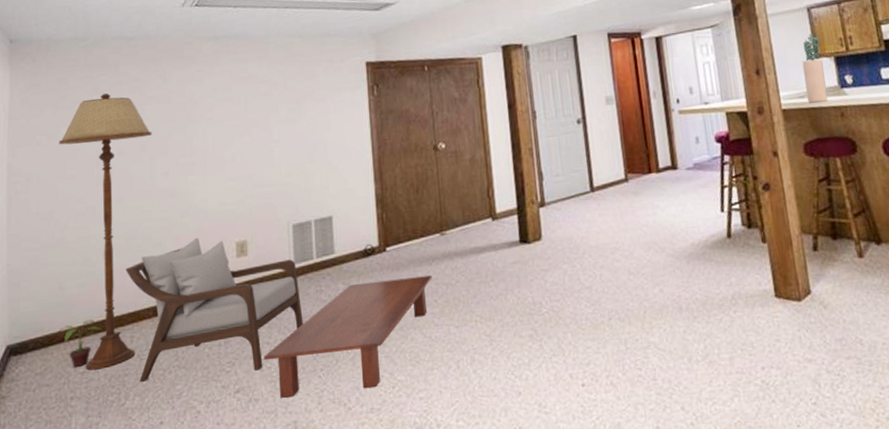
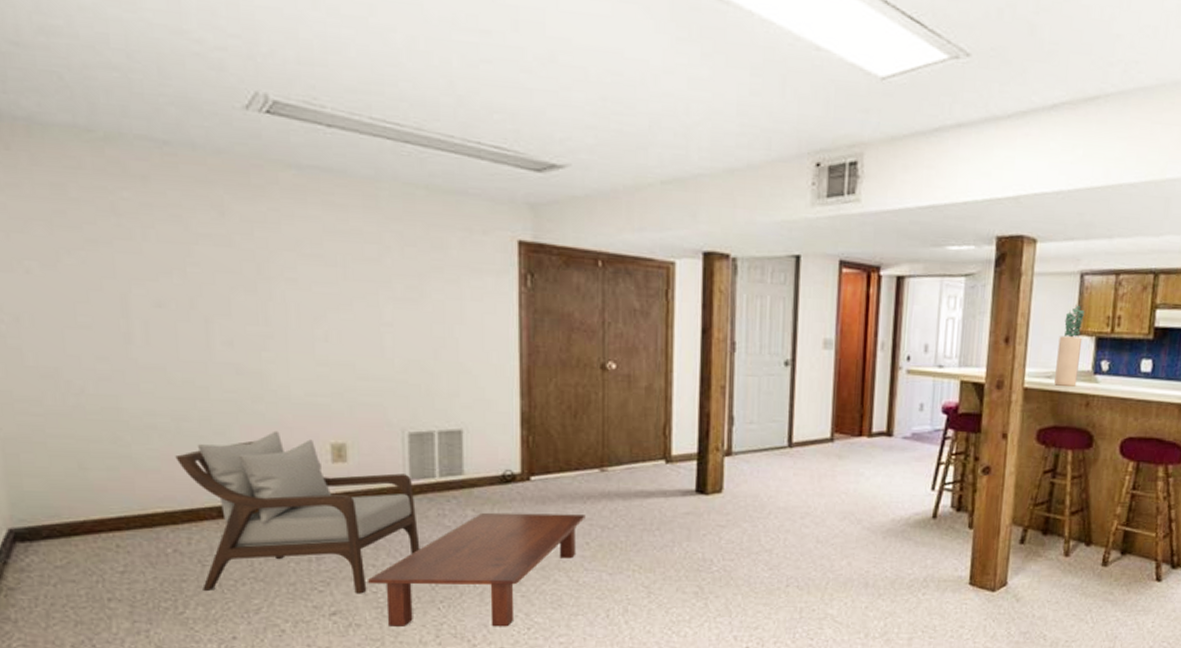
potted plant: present [56,319,101,368] -> none [80,511,145,566]
floor lamp: present [59,93,152,371] -> none [60,217,206,571]

